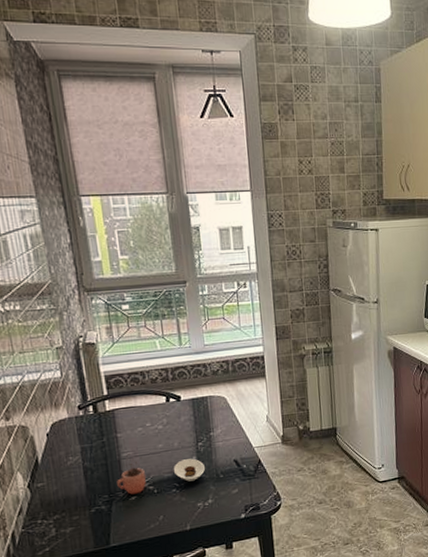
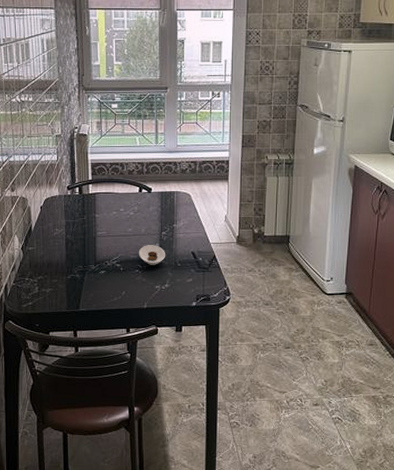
cocoa: present [117,454,146,495] -> none [91,233,114,269]

